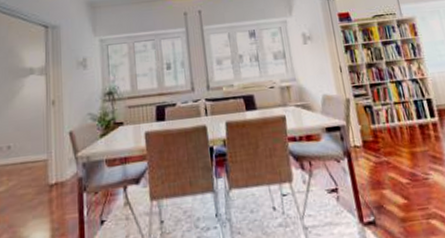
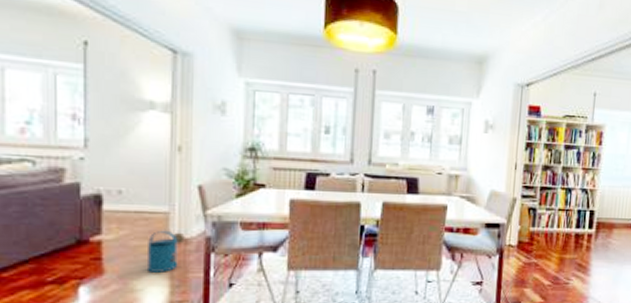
watering can: none [31,176,61,218] -> present [146,230,185,272]

